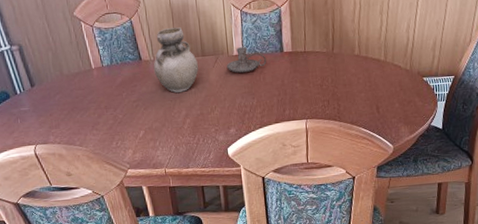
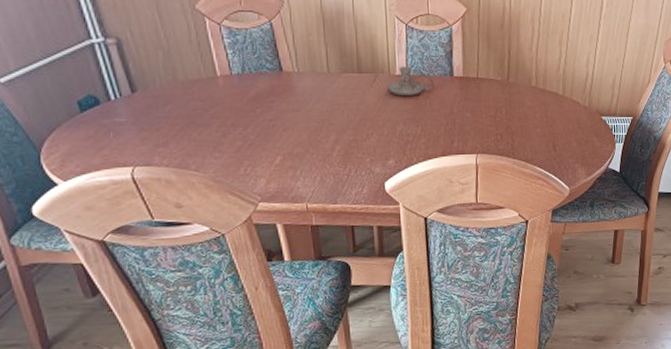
vase: present [153,27,198,93] -> none [297,36,353,113]

